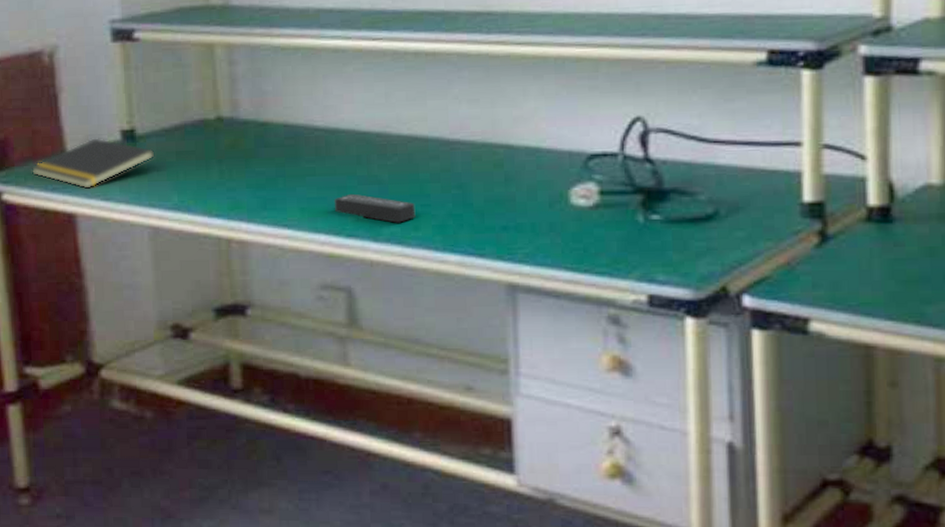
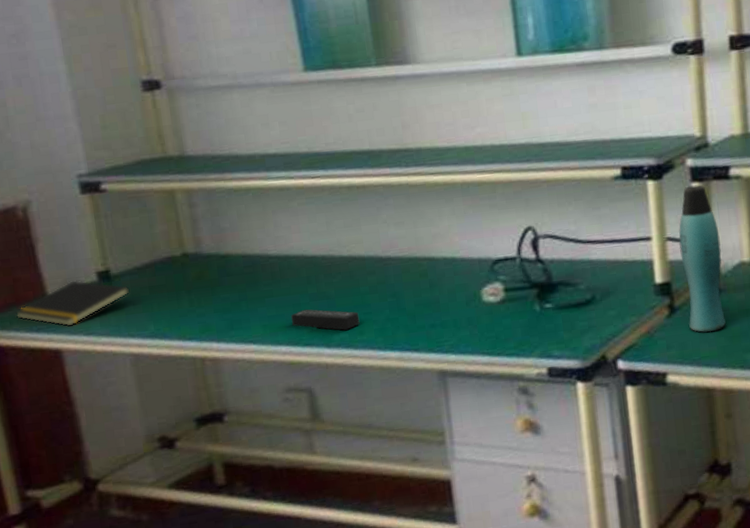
bottle: none [840,79,900,272] -> present [678,185,726,332]

